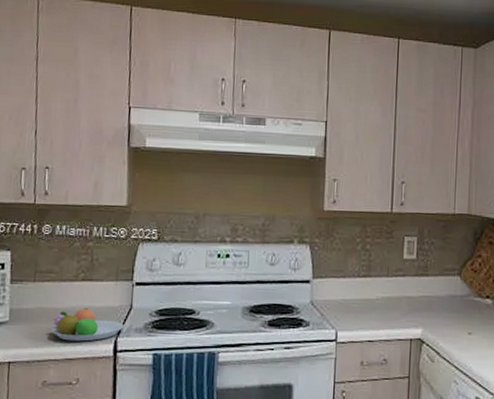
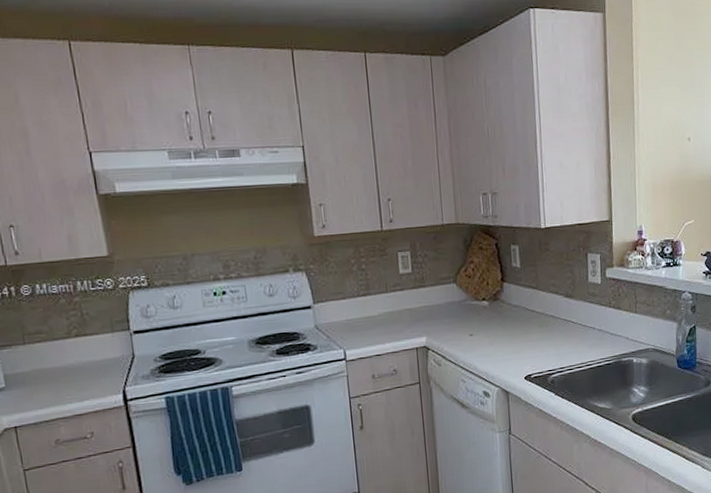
fruit bowl: present [51,308,124,342] -> none [53,363,130,398]

